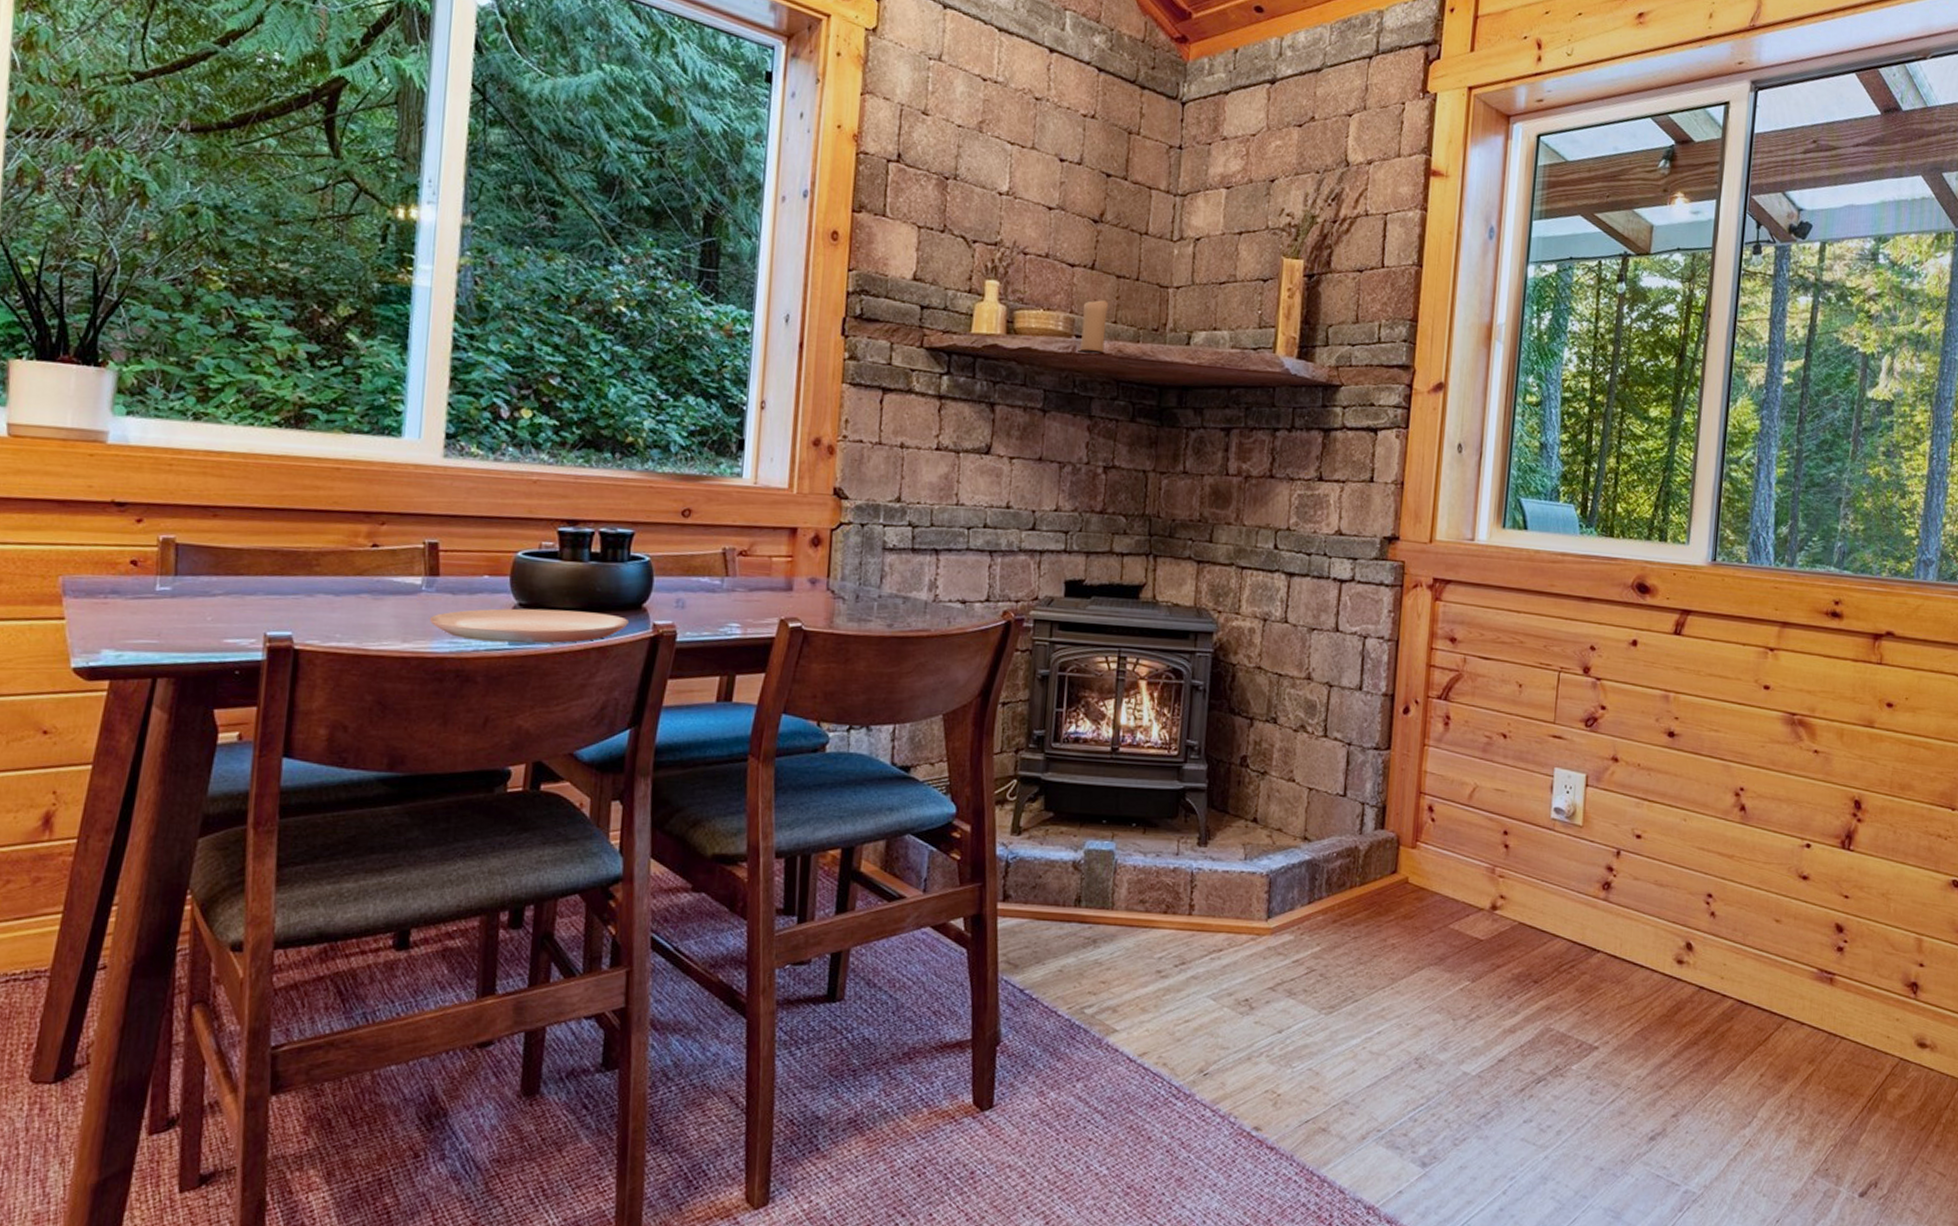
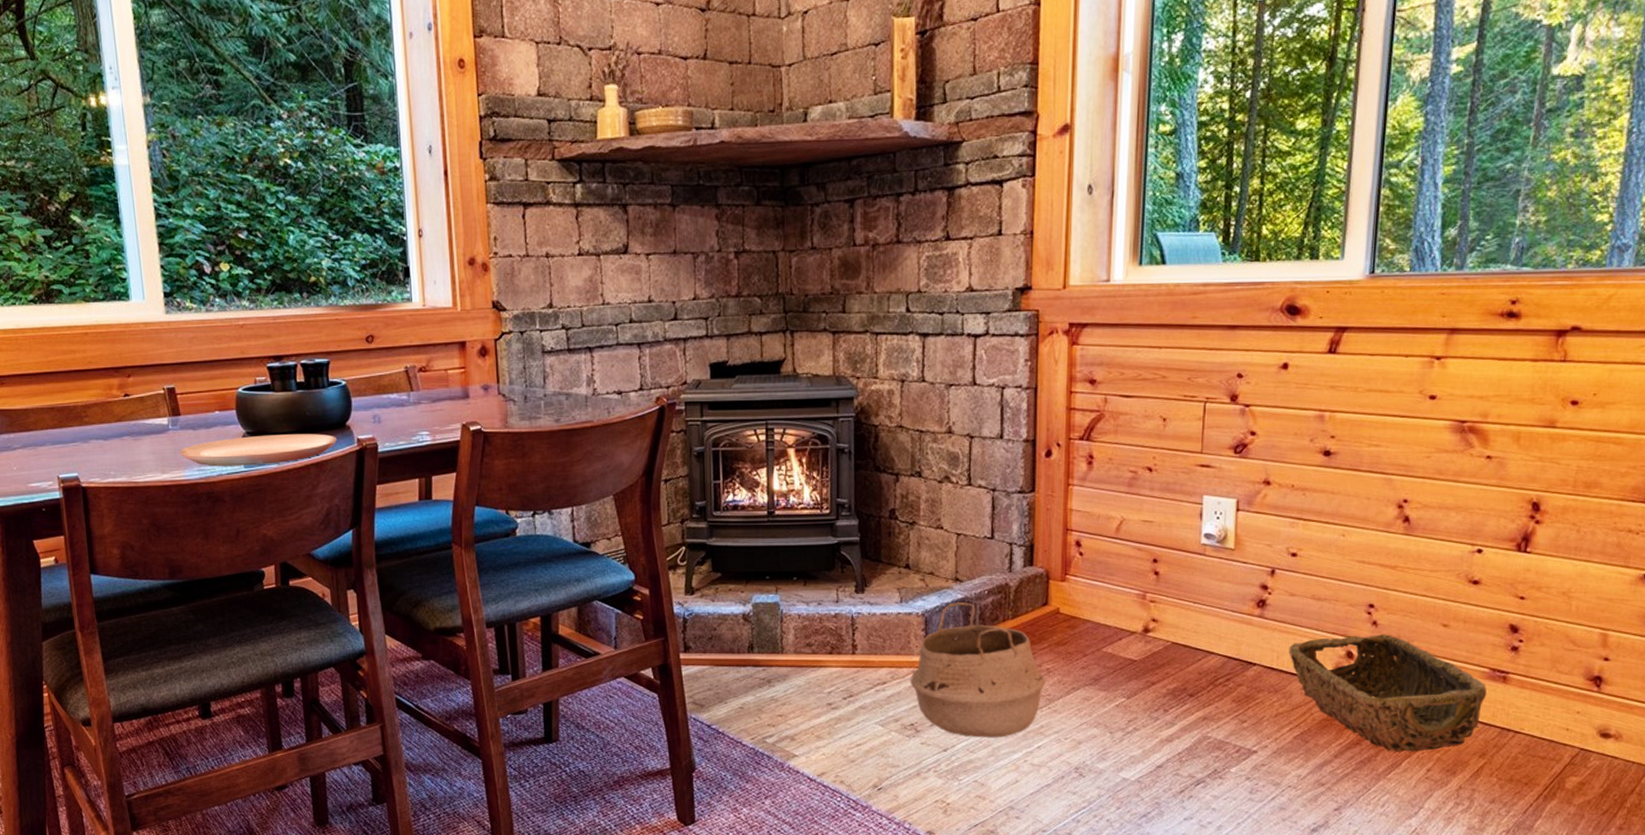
candle: present [1076,298,1108,354] -> none [697,88,724,145]
woven basket: none [1248,864,1390,1020] -> present [910,602,1046,737]
woven basket: none [1631,926,1816,1055] -> present [1289,634,1487,752]

